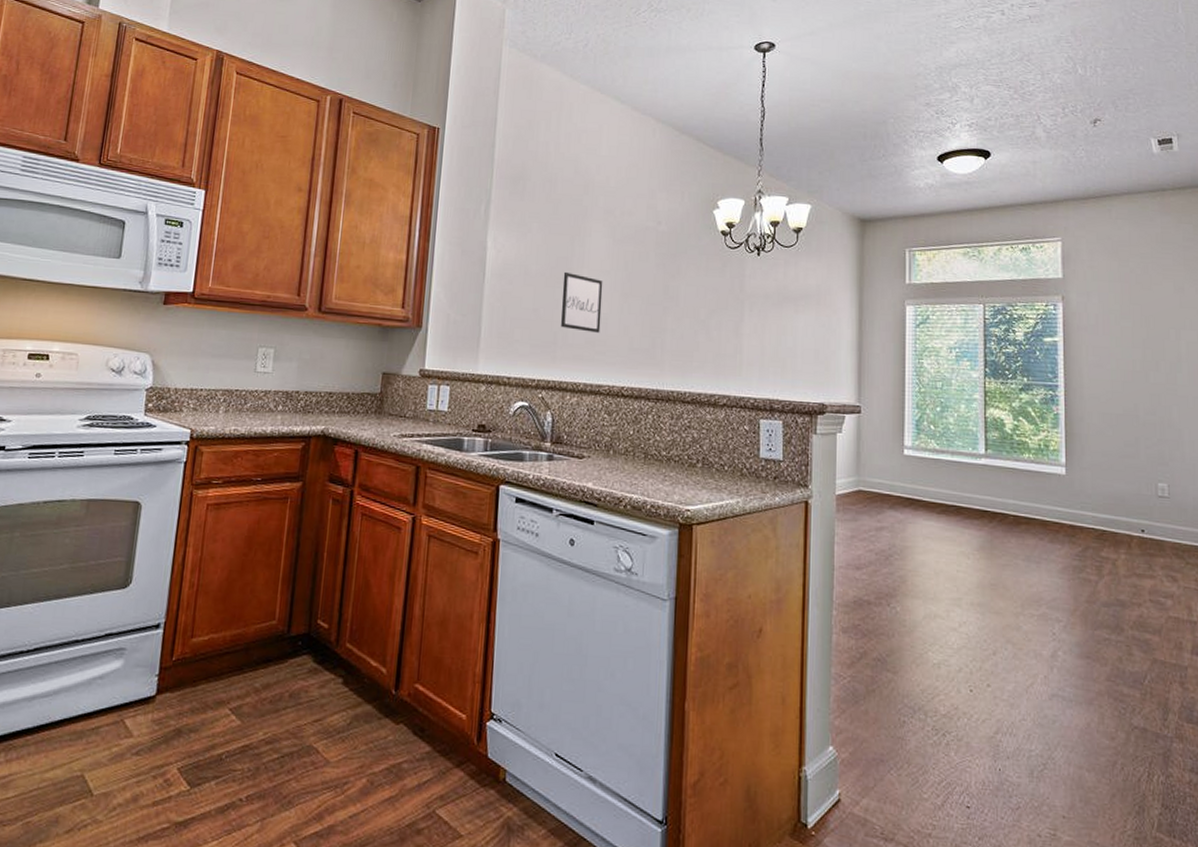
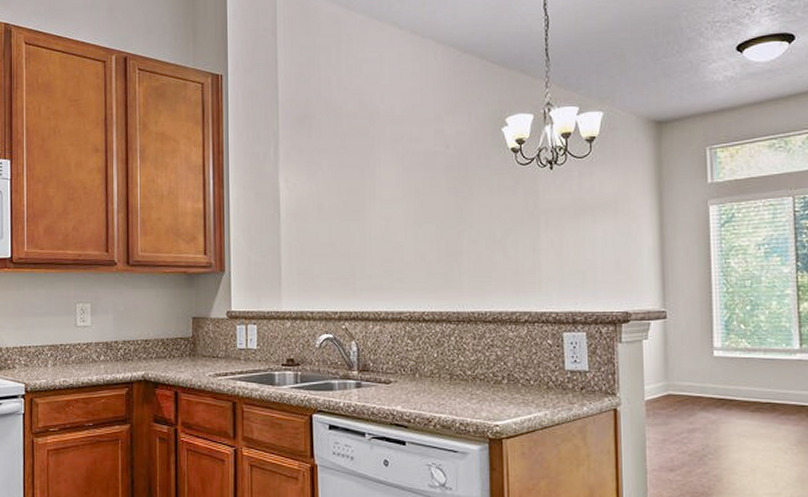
wall art: present [561,271,603,333] -> none [356,204,397,262]

